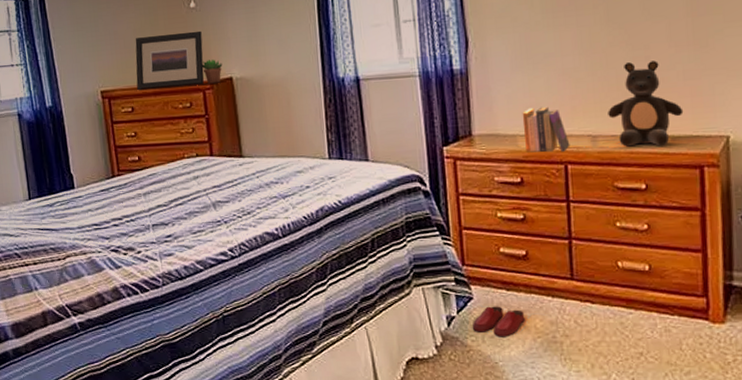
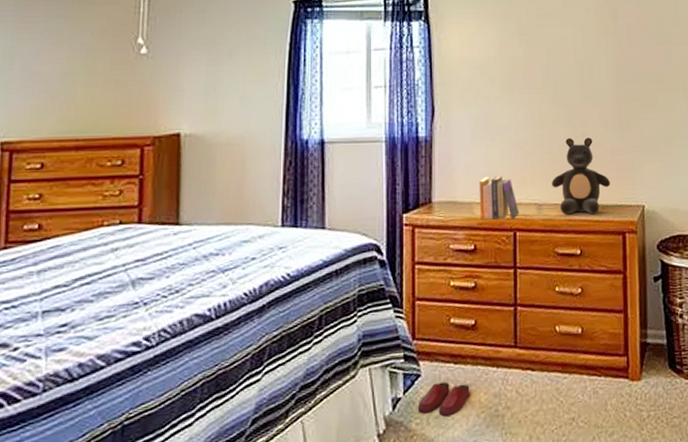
picture frame: present [135,30,204,91] -> none [53,79,150,144]
succulent plant: present [202,59,223,84] -> none [145,112,171,140]

